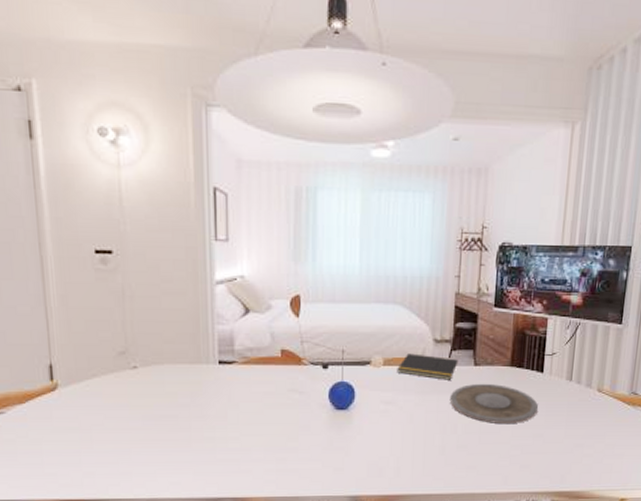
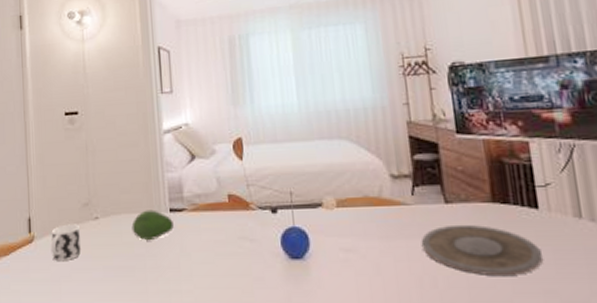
cup: none [78,372,117,411] -> present [50,224,82,262]
fruit: none [175,361,222,391] -> present [131,210,174,241]
notepad: present [397,353,459,380] -> none [352,192,425,222]

